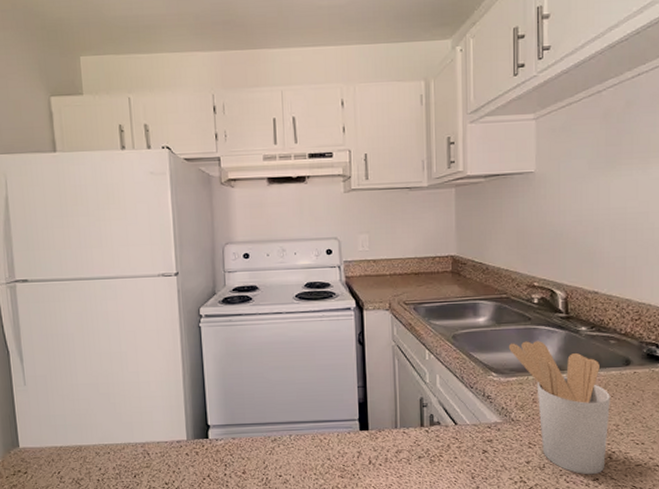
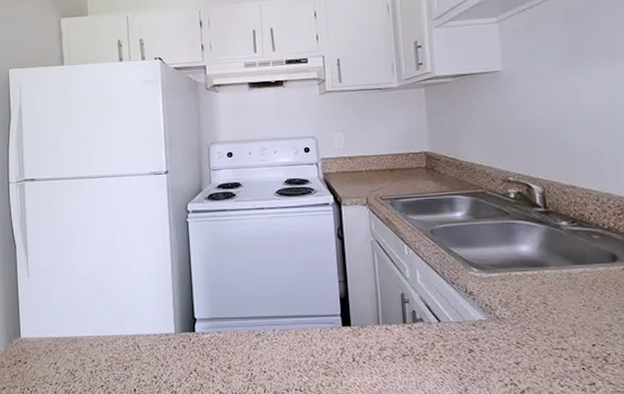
utensil holder: present [509,341,610,475] -> none [489,235,601,379]

